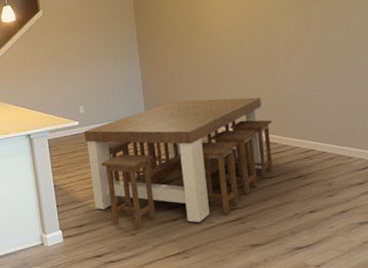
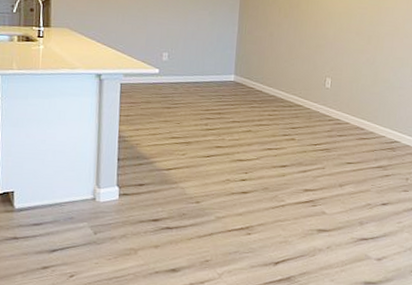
kitchen table: present [84,97,273,229] -> none [160,66,364,199]

